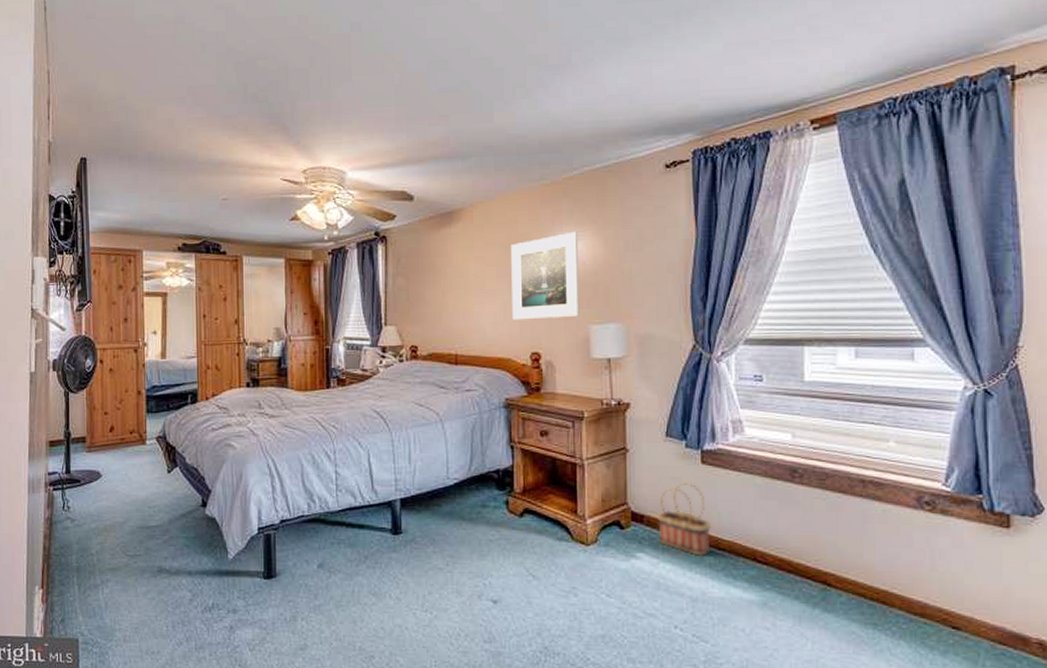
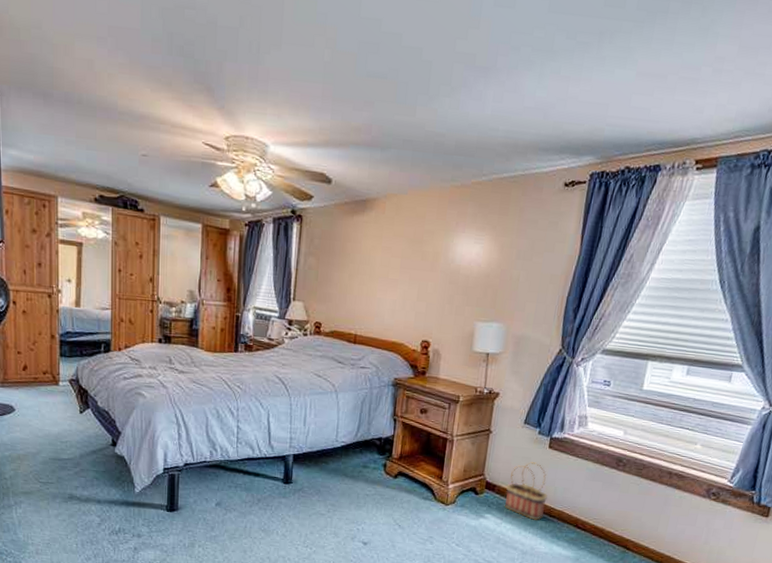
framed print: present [511,231,580,320] -> none [409,234,479,313]

